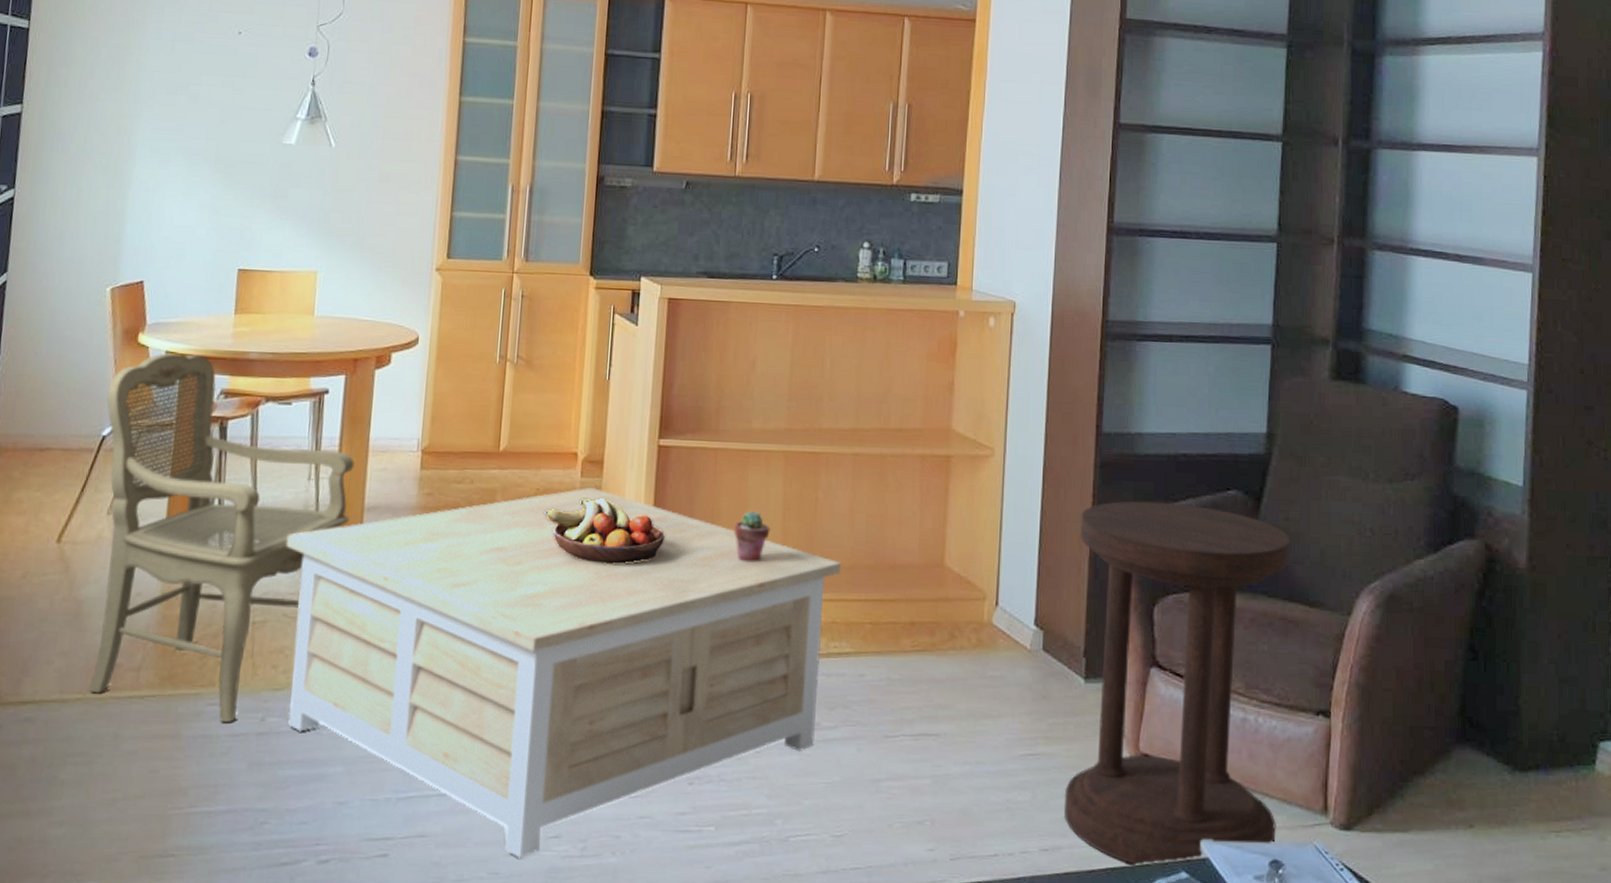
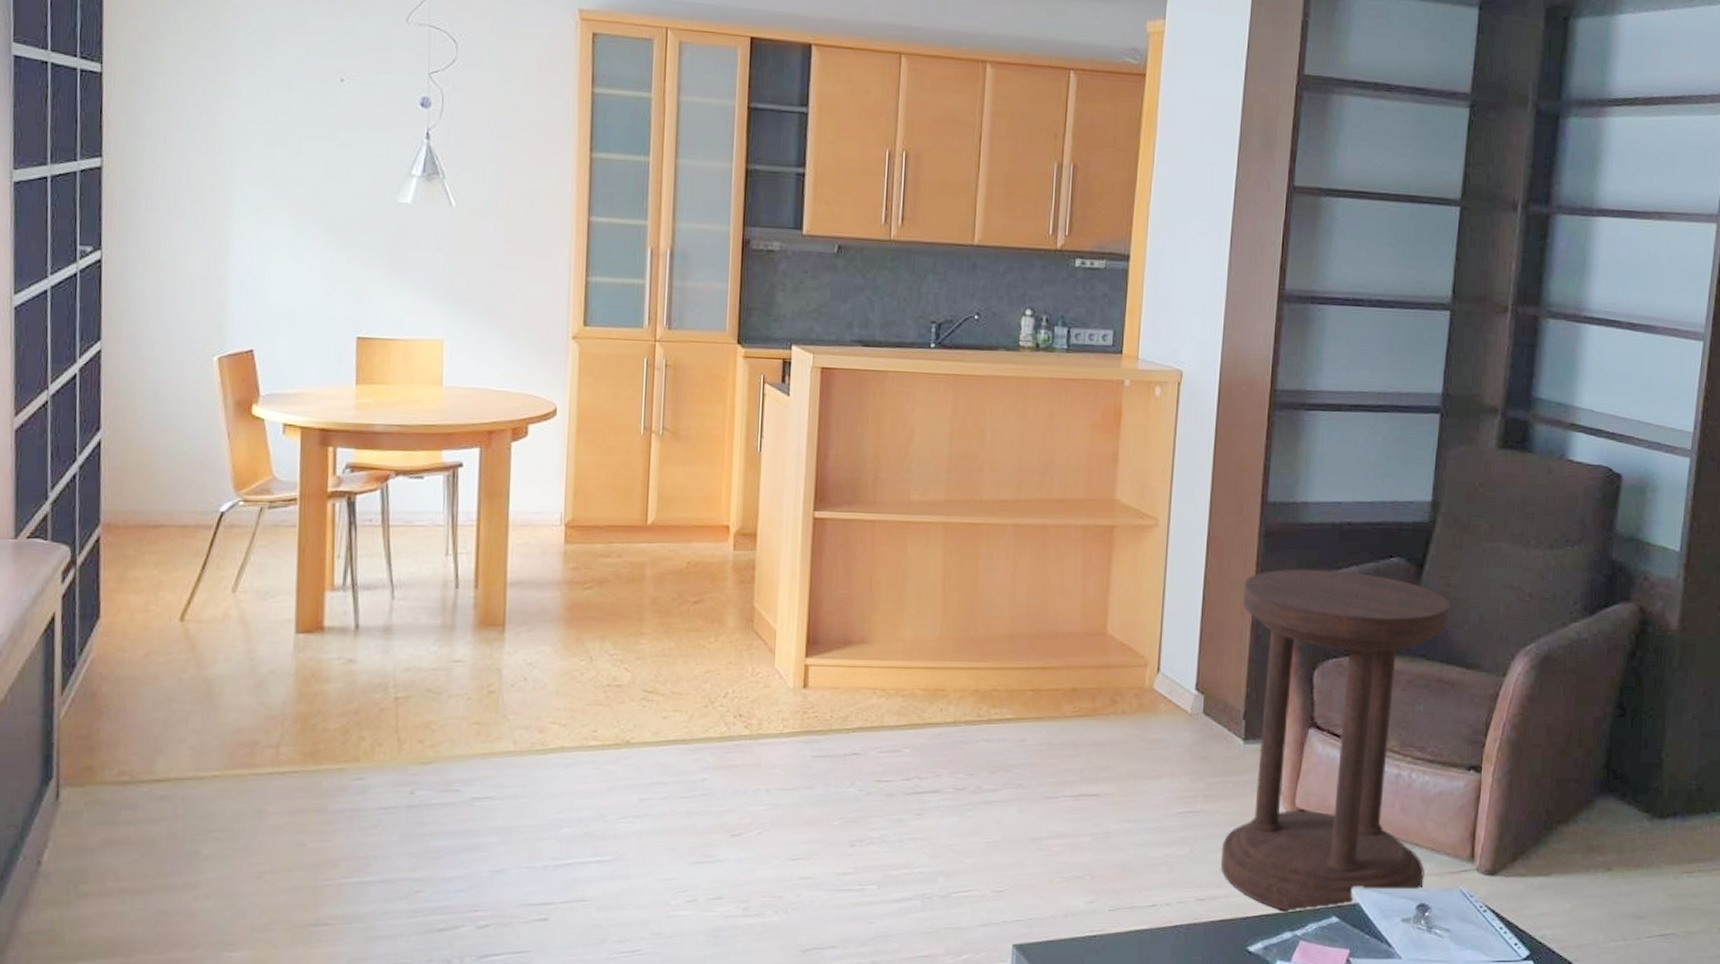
armchair: present [89,353,355,722] -> none [221,425,494,796]
coffee table: present [287,488,842,858] -> none [427,561,1003,919]
fruit bowl: present [544,497,666,564] -> none [697,570,823,636]
potted succulent: present [733,510,771,563] -> none [892,581,930,633]

